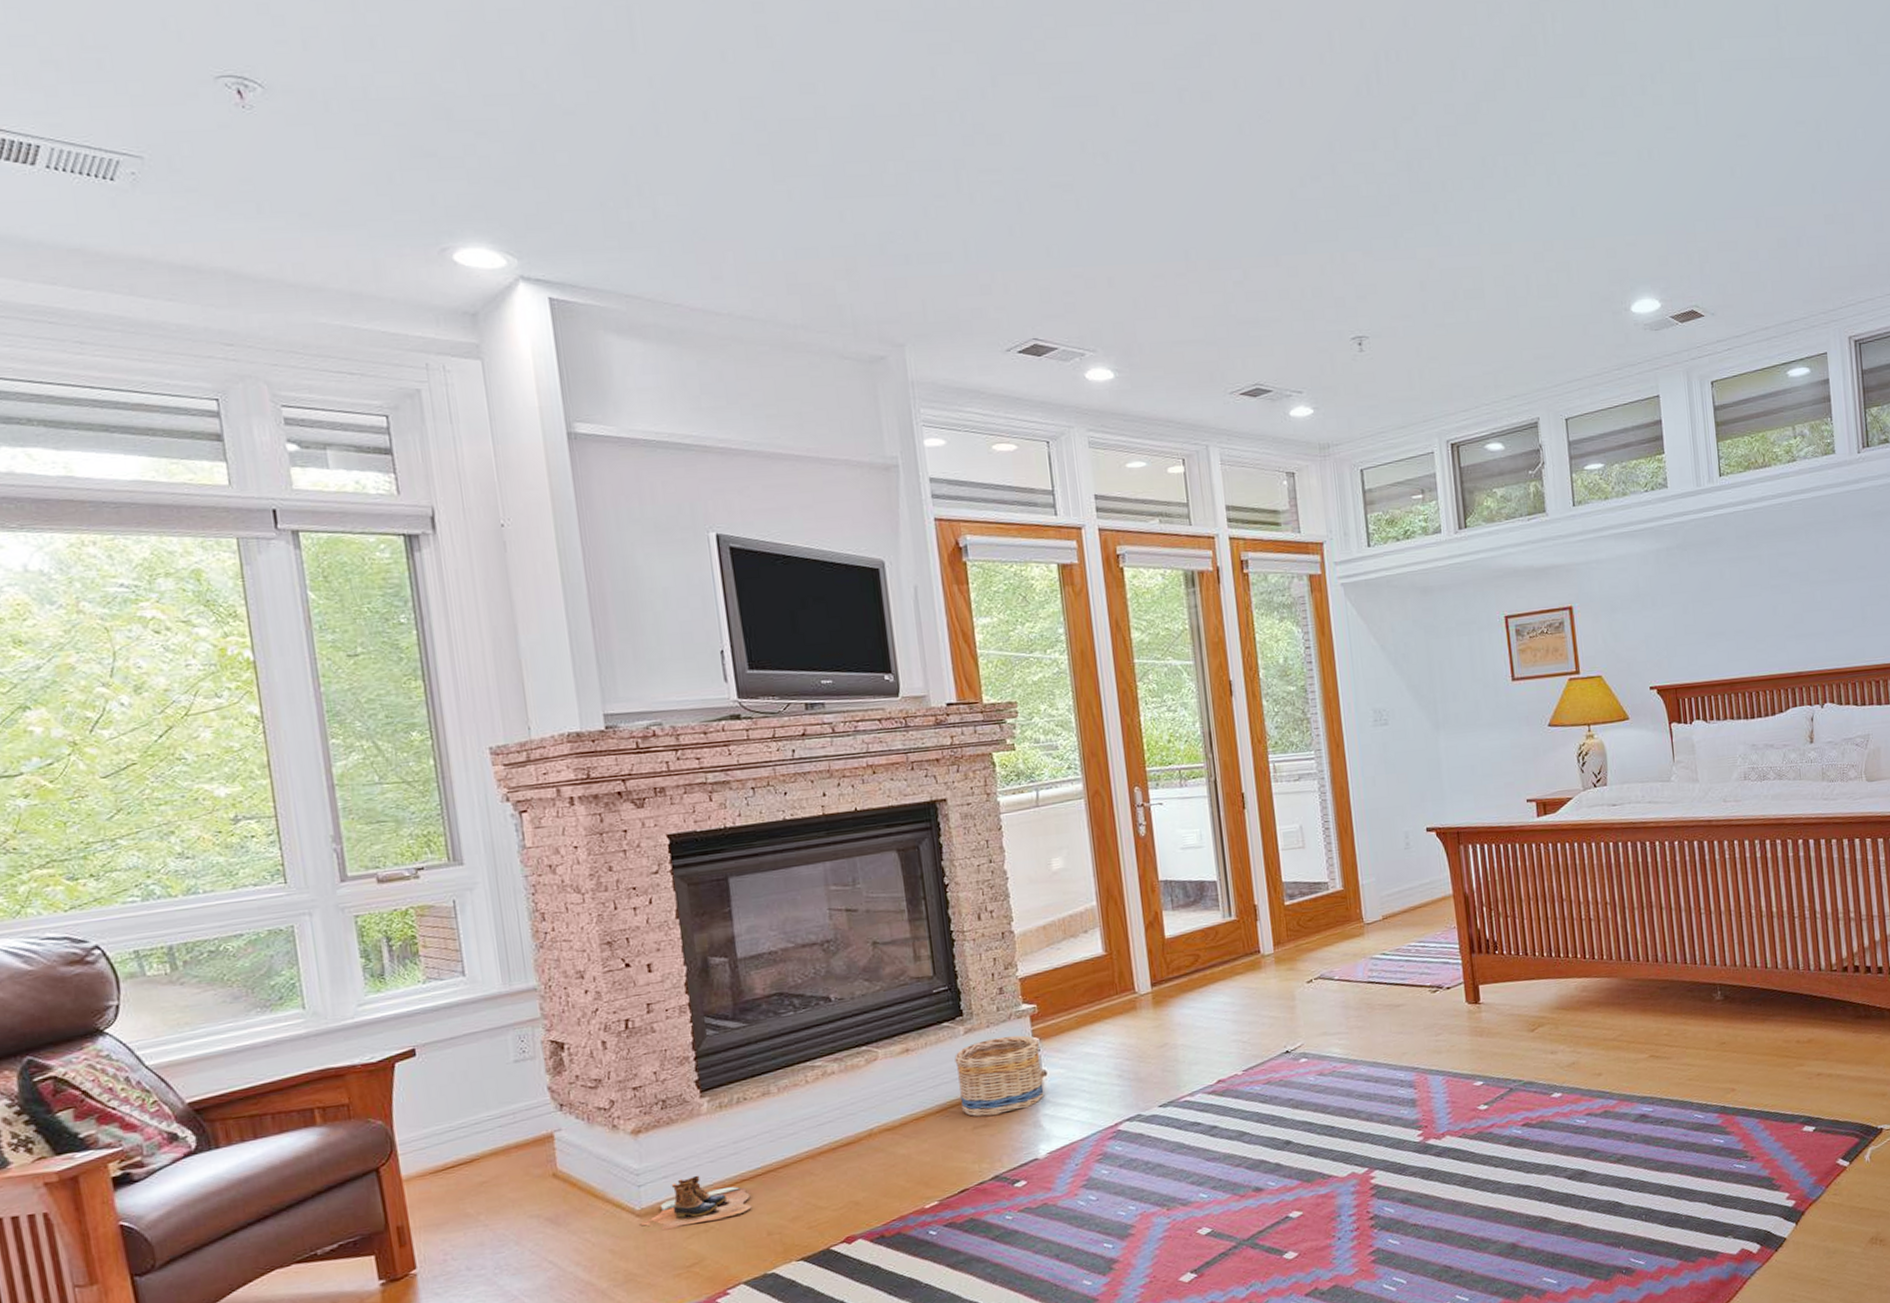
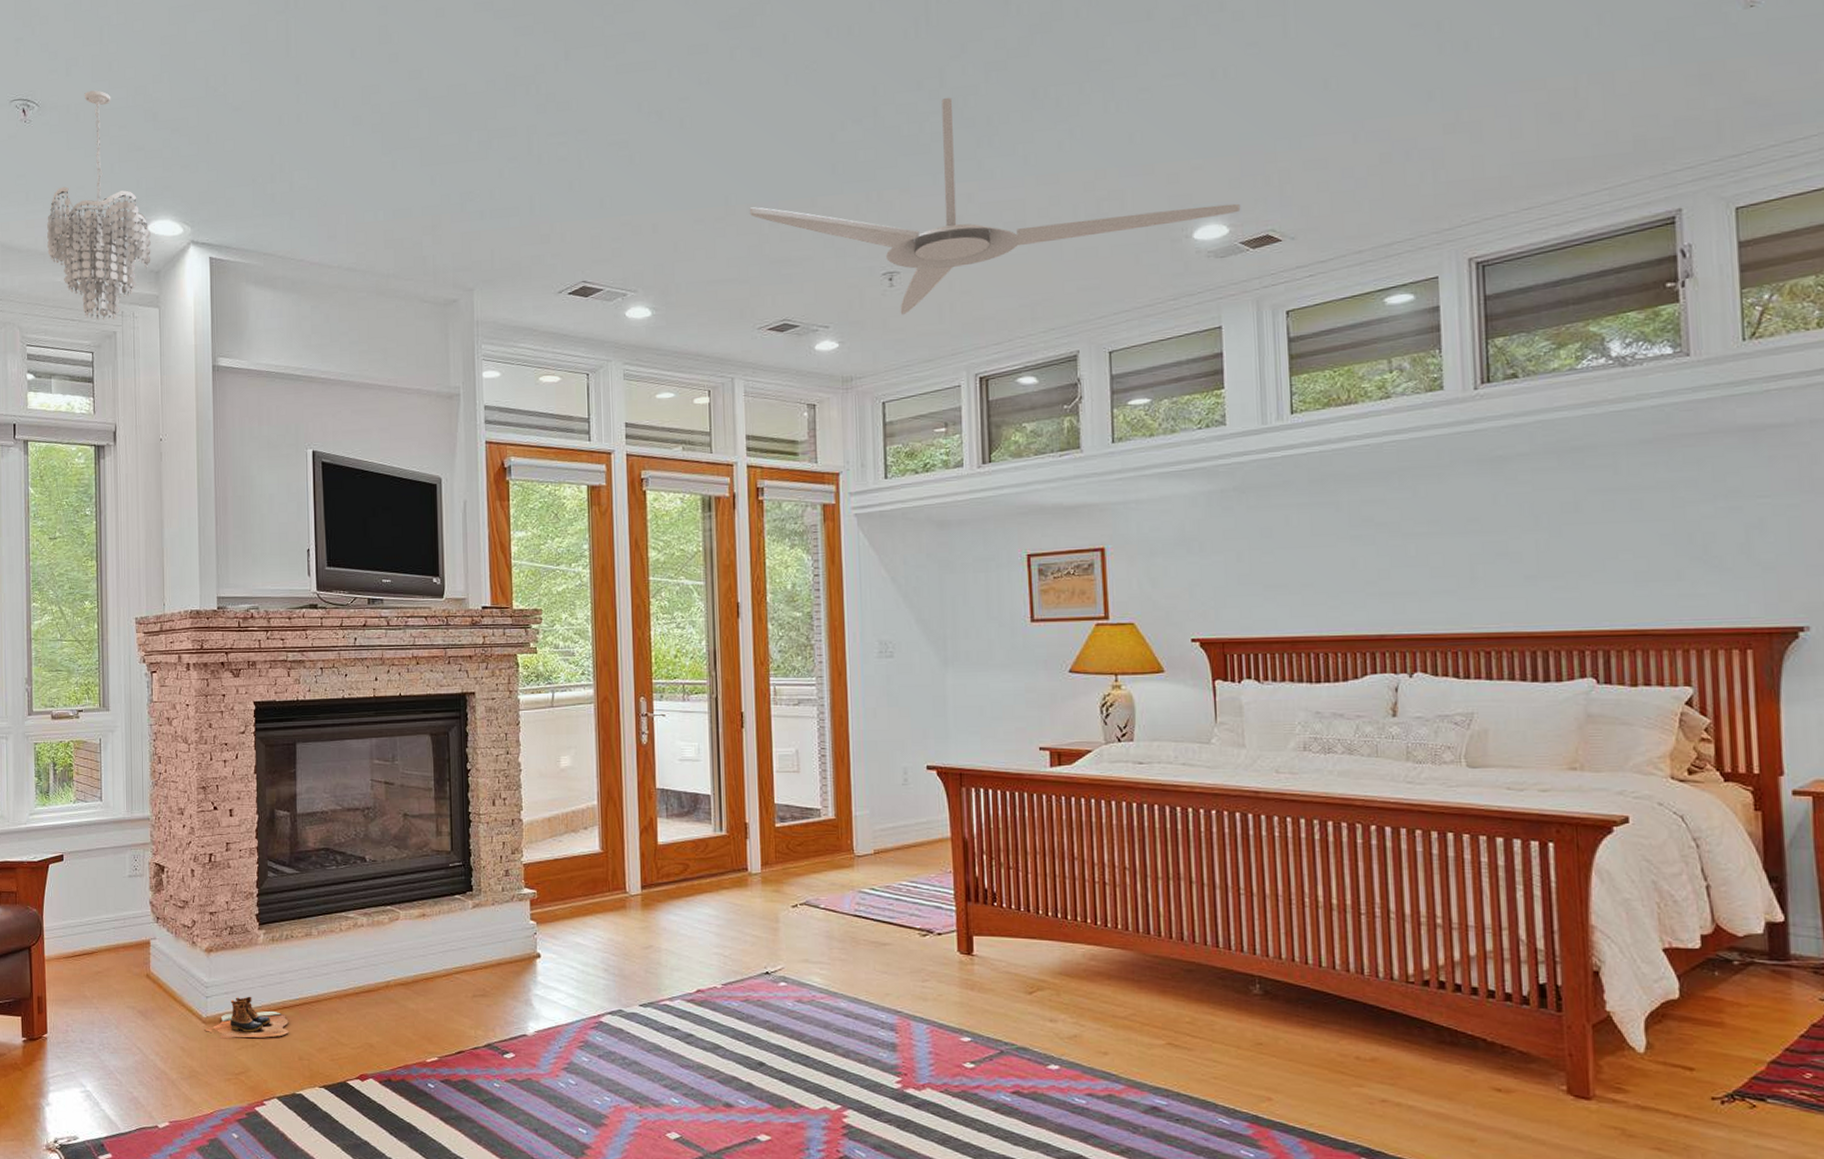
chandelier: none [294,73,463,375] -> present [47,90,151,321]
basket: present [954,1035,1044,1117] -> none [462,915,537,988]
ceiling fan: none [1211,159,1670,381] -> present [749,97,1241,316]

